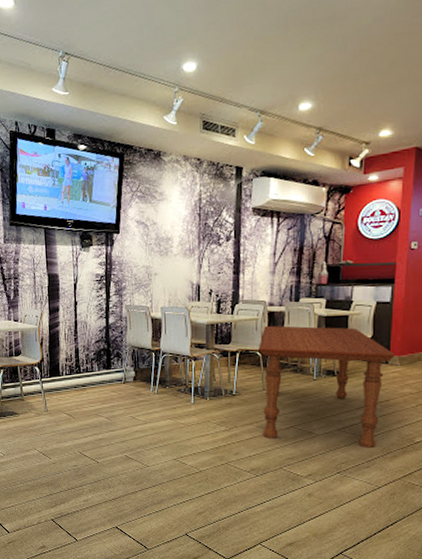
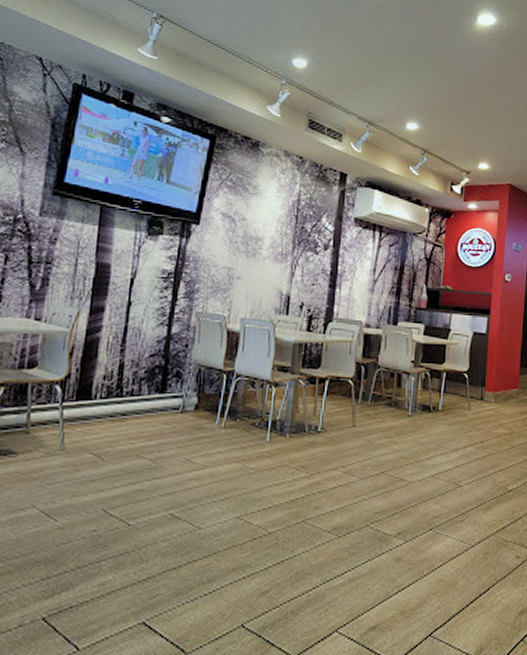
dining table: present [259,326,396,448] -> none [350,350,491,498]

